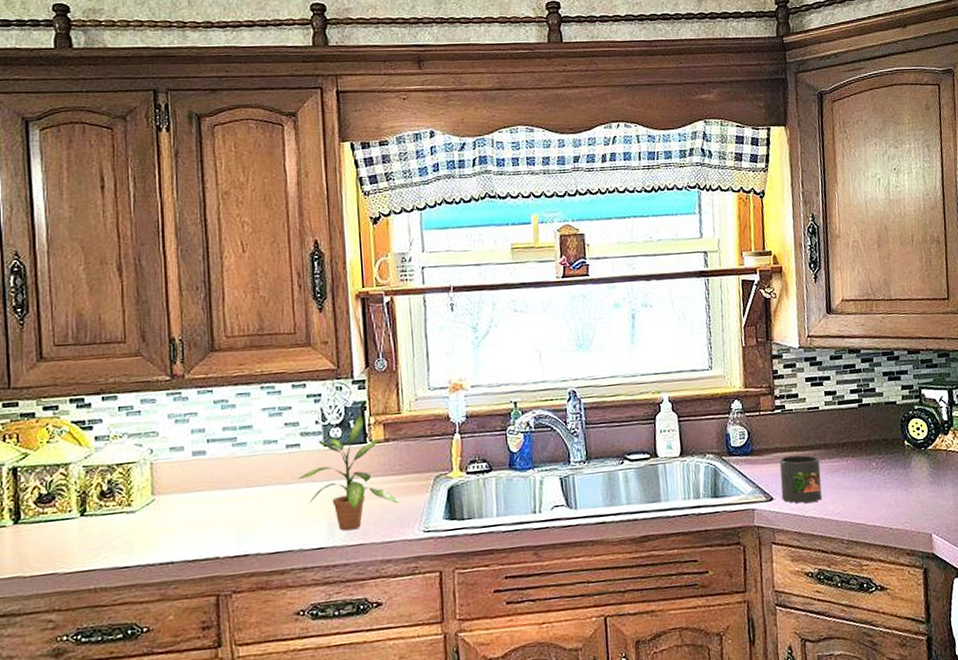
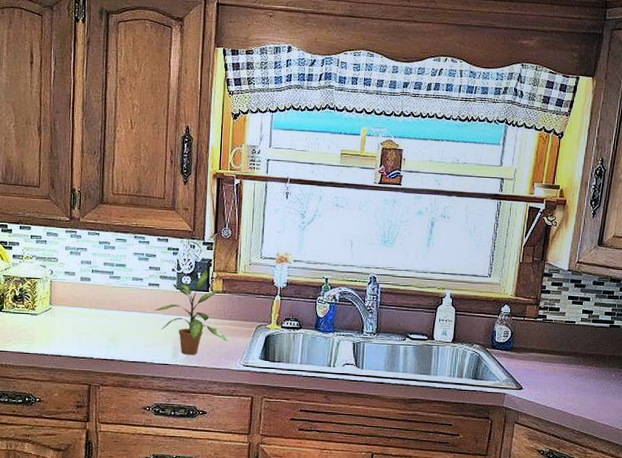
mug: present [779,455,823,504] -> none [530,356,568,397]

